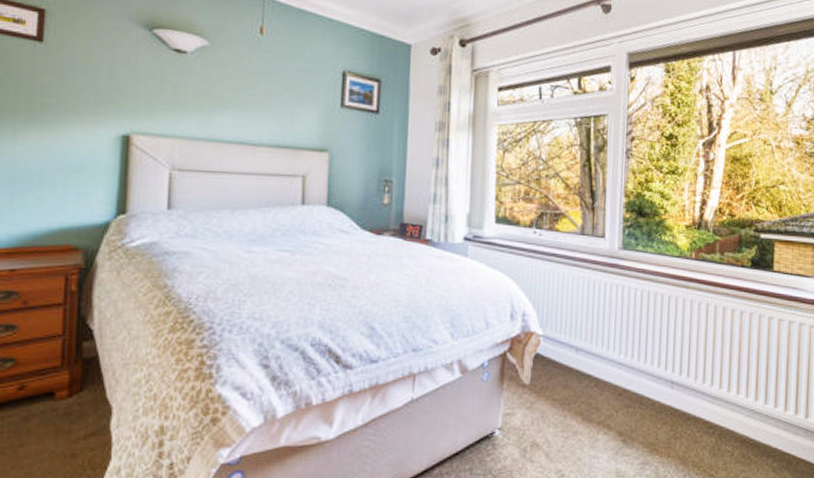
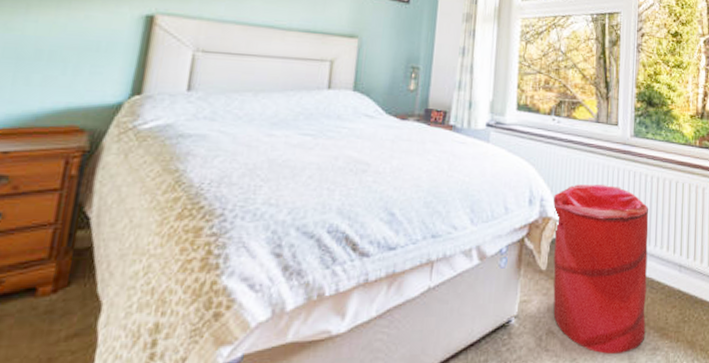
laundry hamper: none [536,298,639,468] -> present [553,184,649,355]

